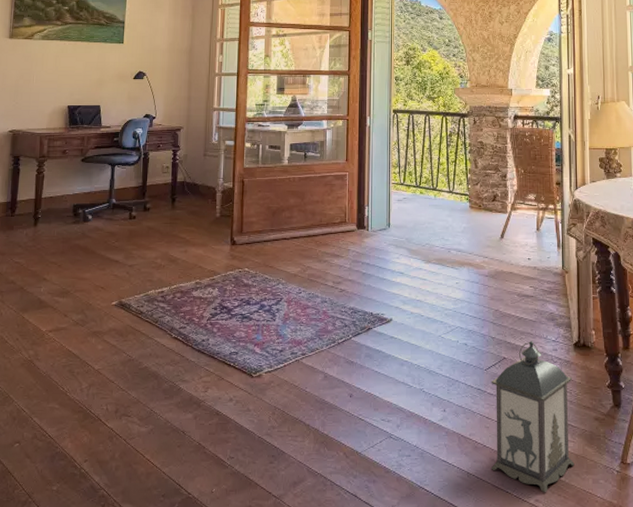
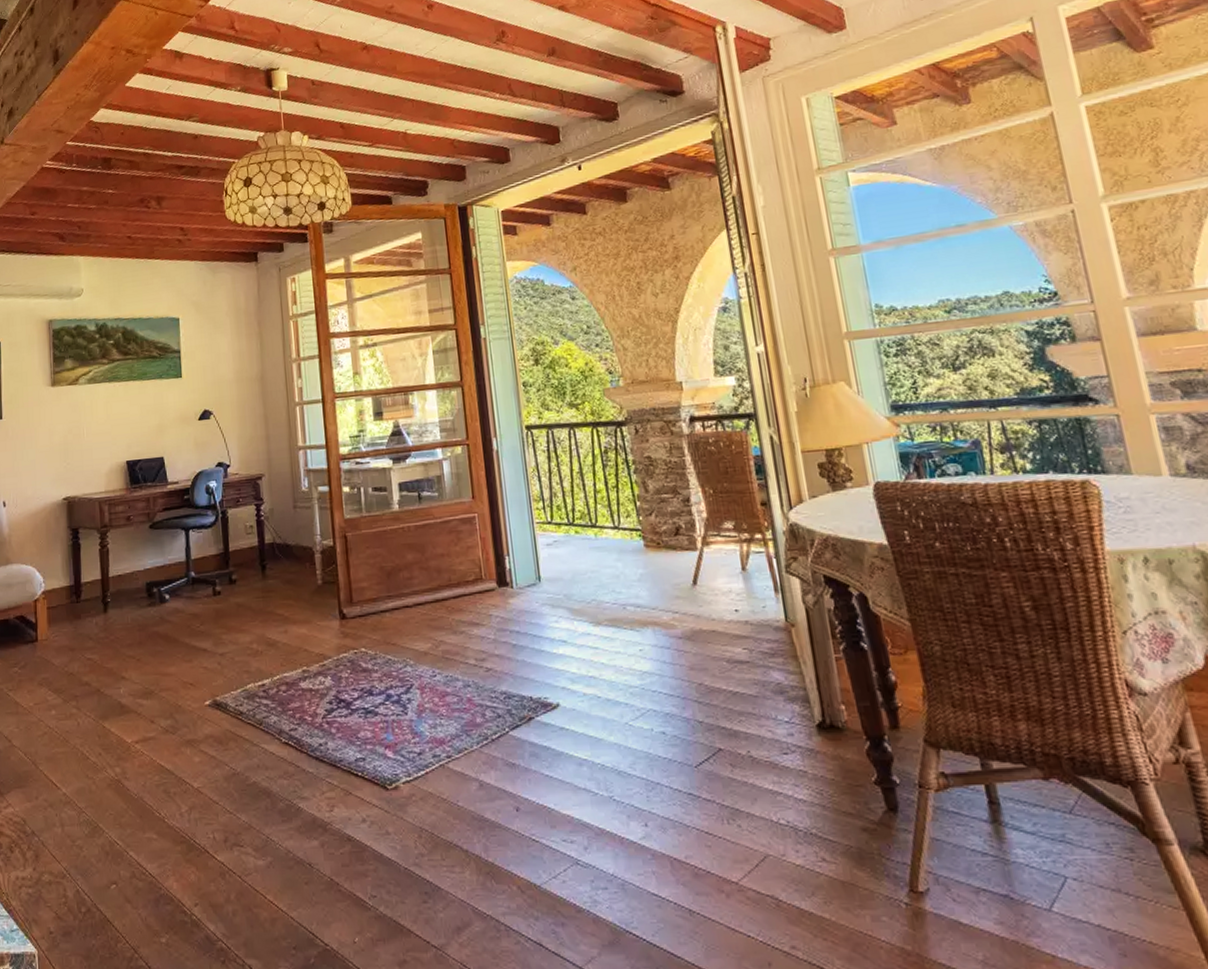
lantern: present [491,341,575,493] -> none [705,724,841,937]

